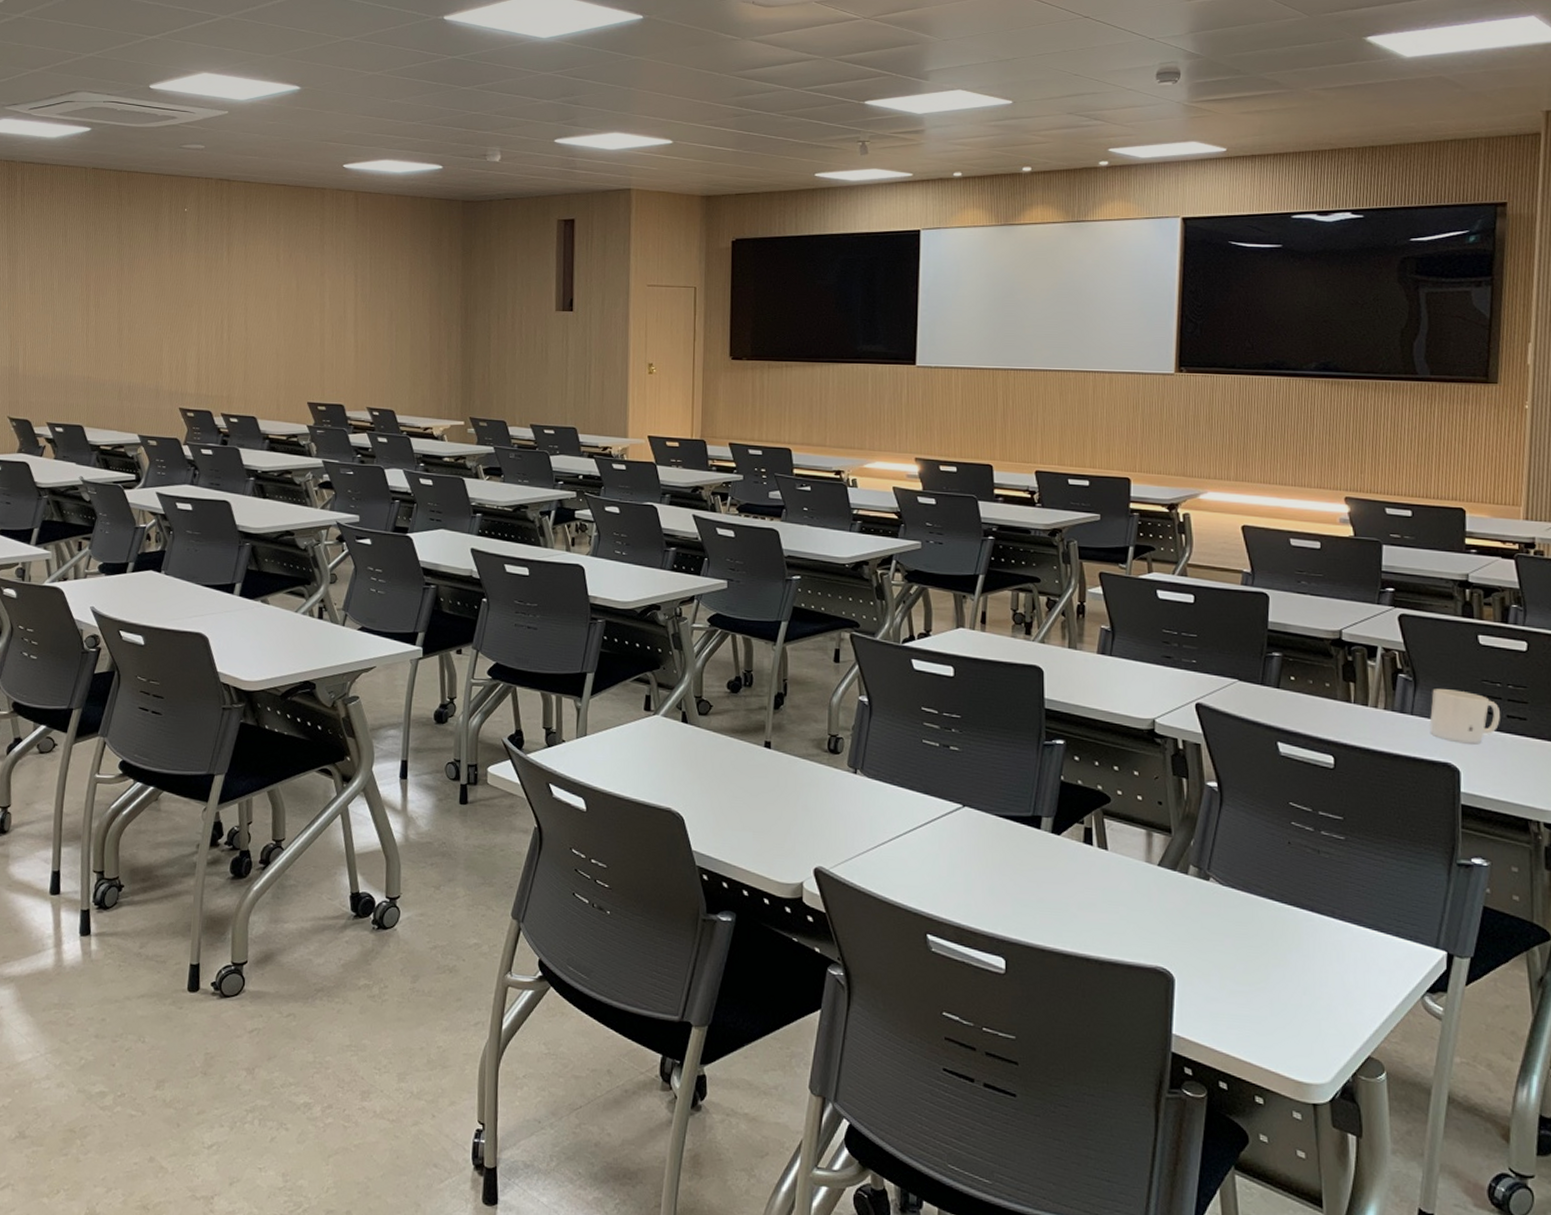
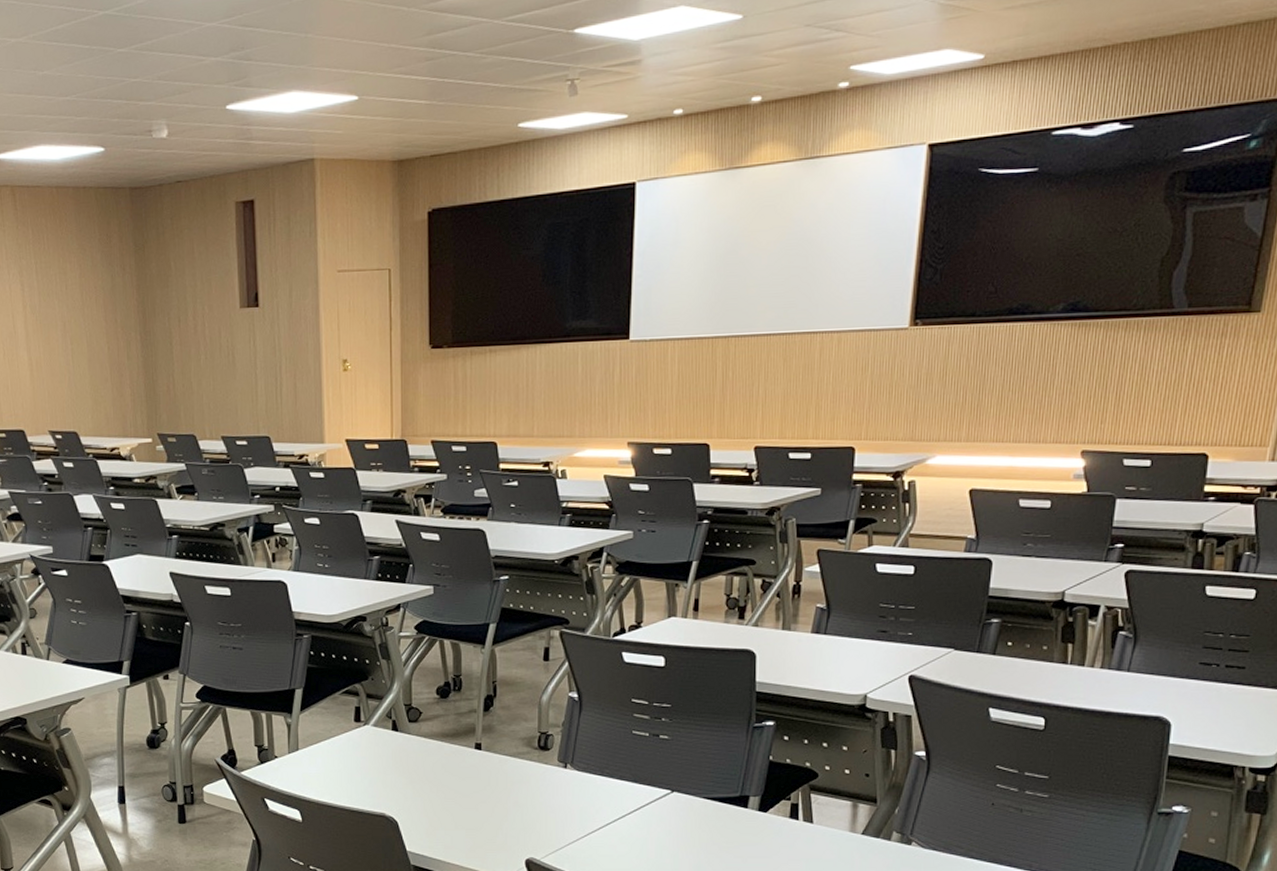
mug: present [1429,689,1501,745] -> none [1144,643,1220,697]

